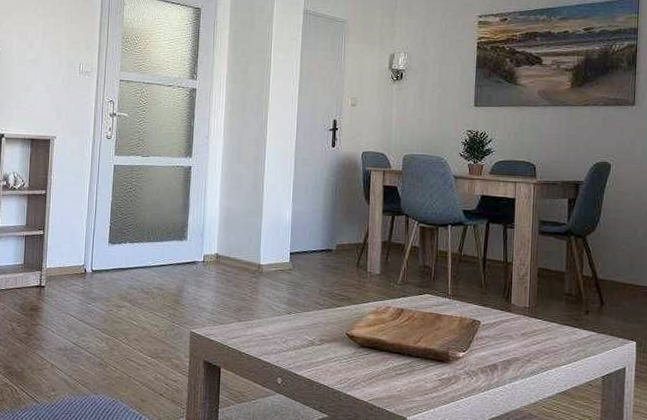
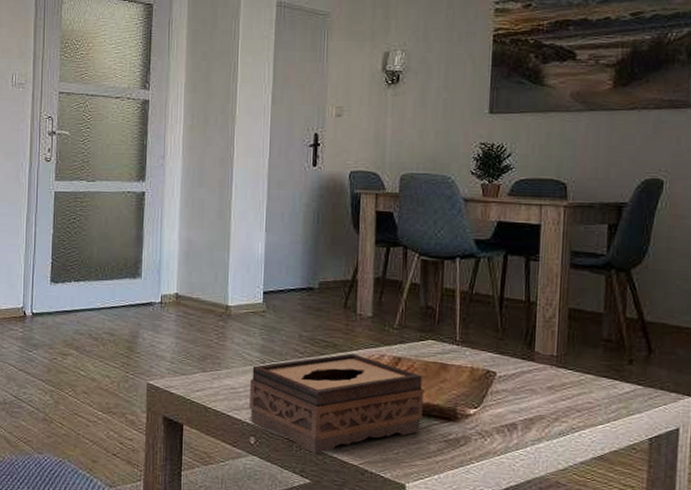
tissue box: none [277,305,422,392] -> present [250,353,423,453]

